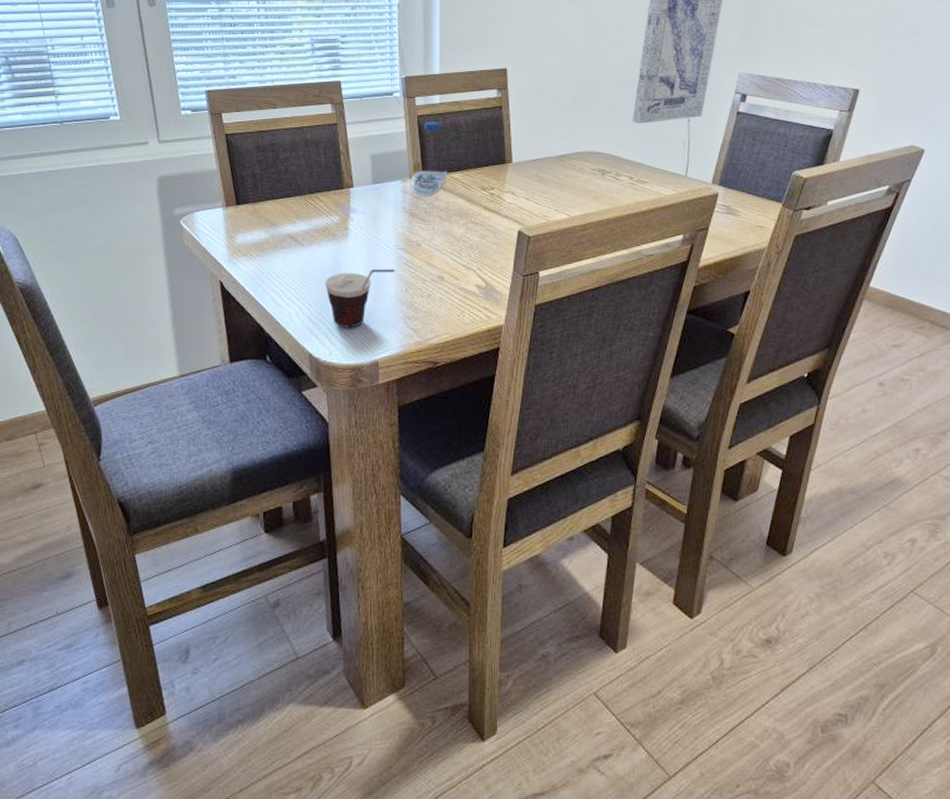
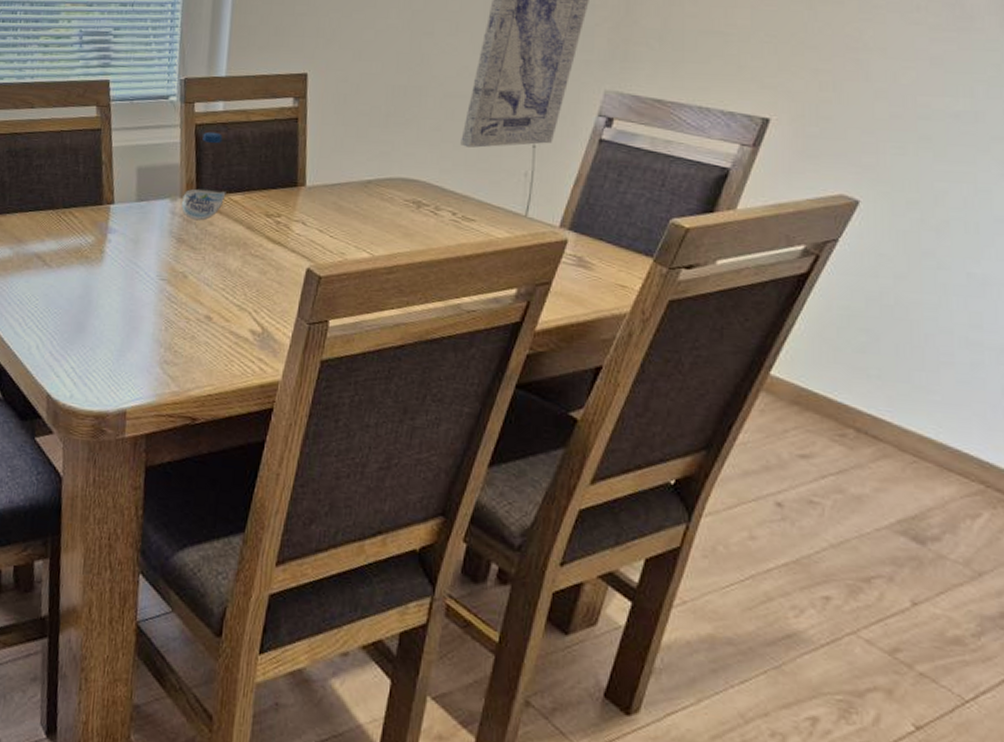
cup: present [325,268,395,328] -> none [72,300,155,368]

